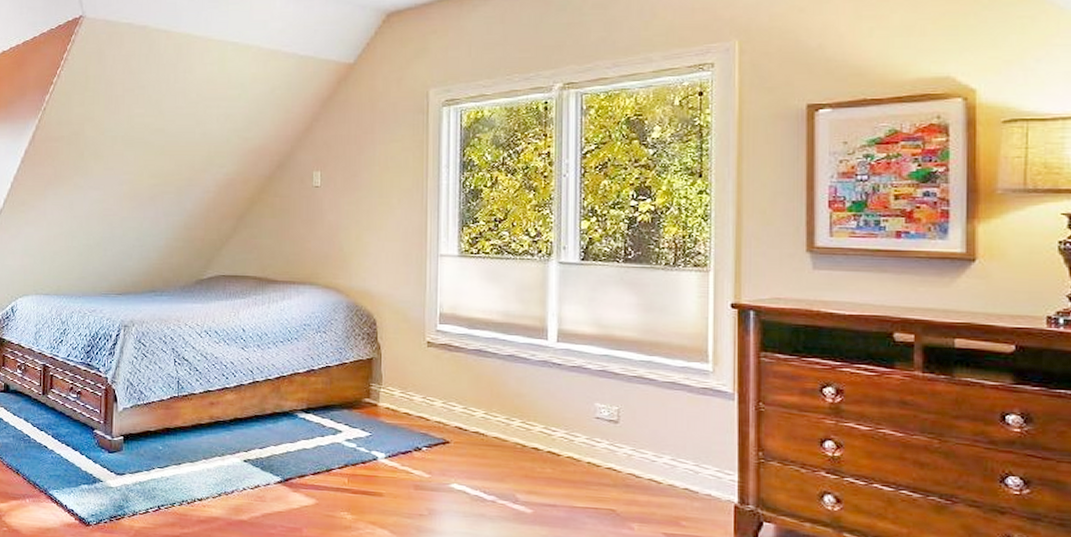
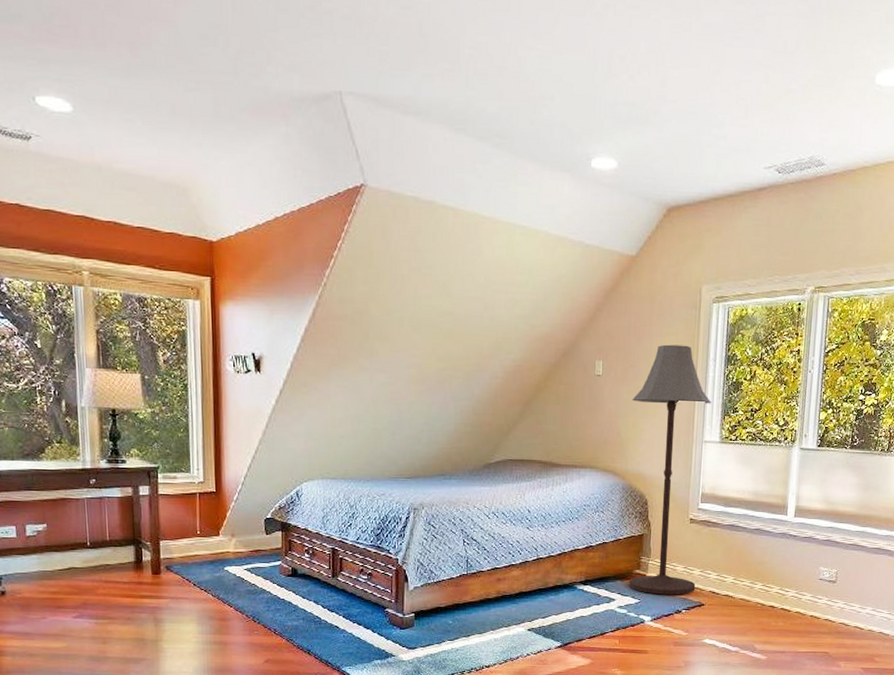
floor lamp: none [354,152,446,430] -> present [628,344,711,595]

